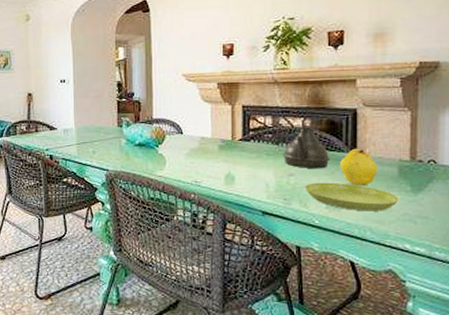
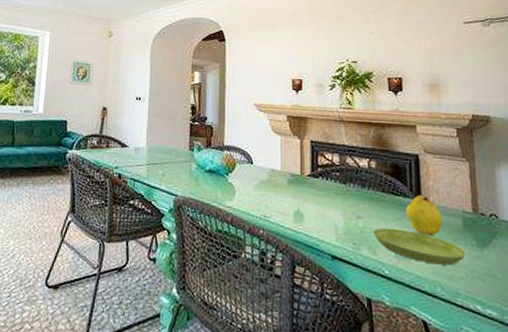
teapot: present [282,126,330,169] -> none [350,168,397,214]

